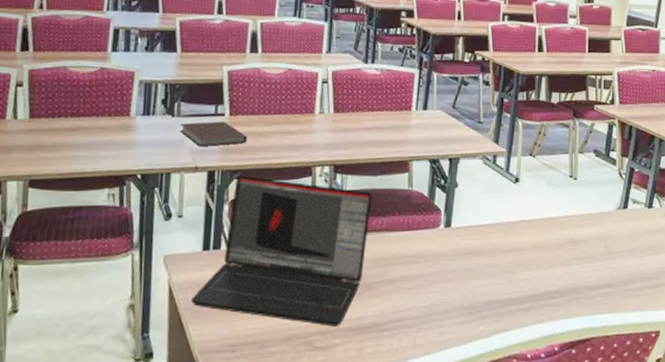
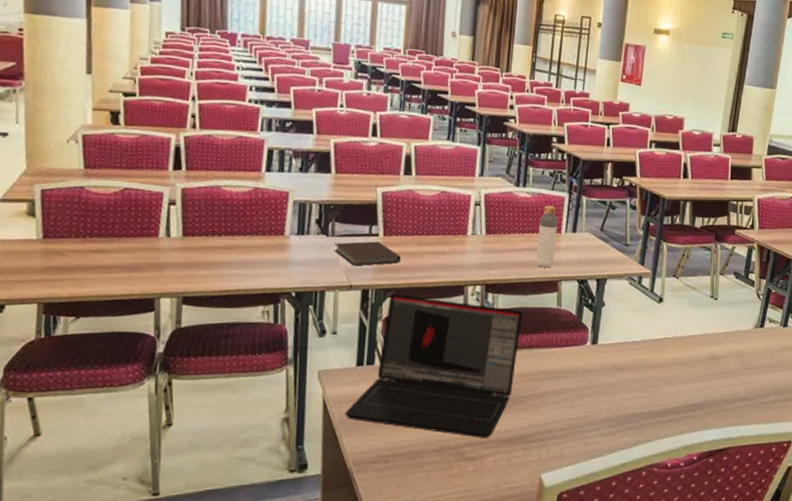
bottle: none [385,82,408,147] -> present [536,205,558,268]

